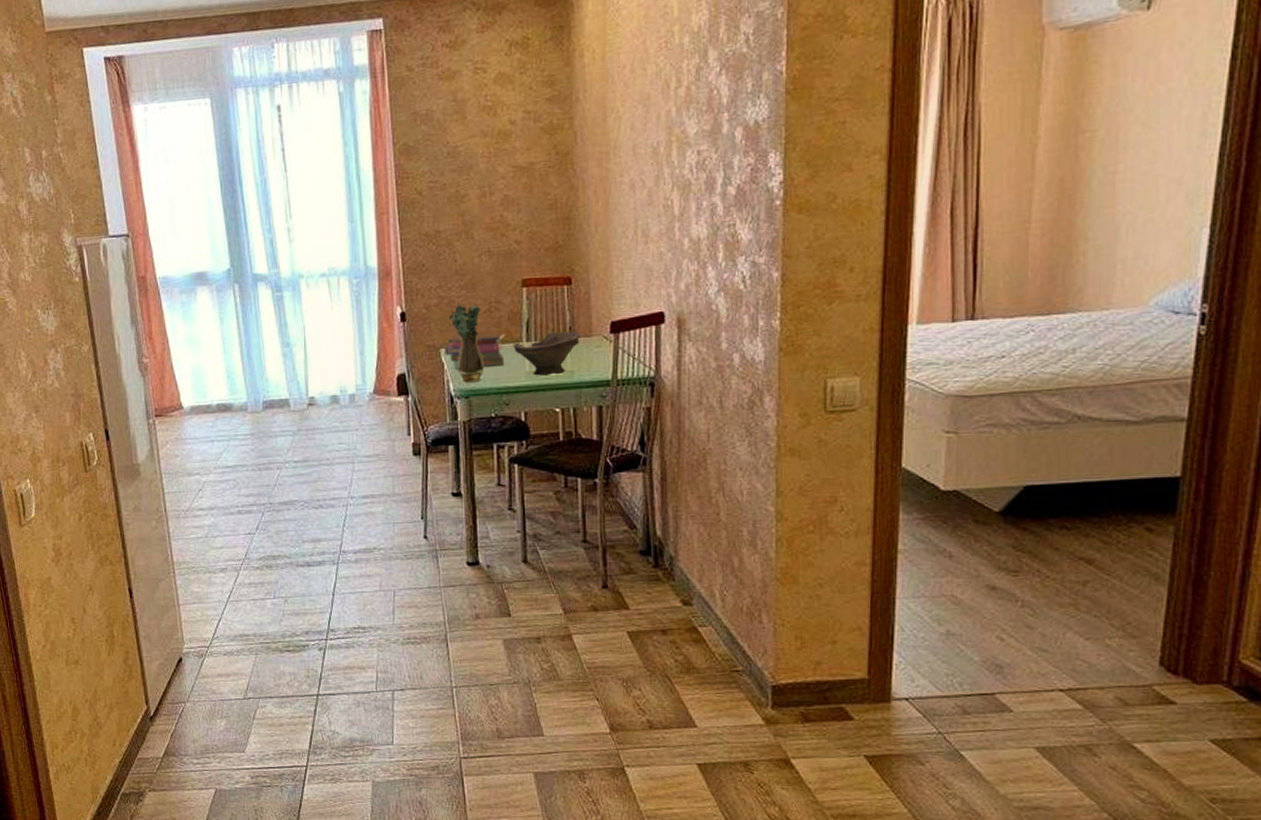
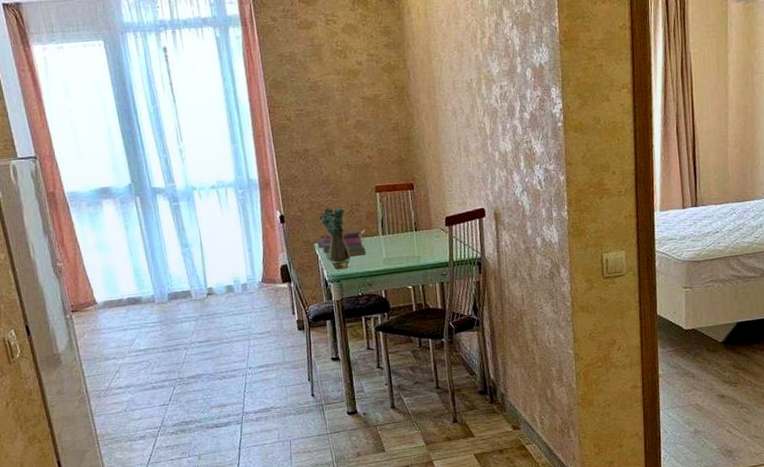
bowl: present [513,331,580,376] -> none [372,226,423,262]

